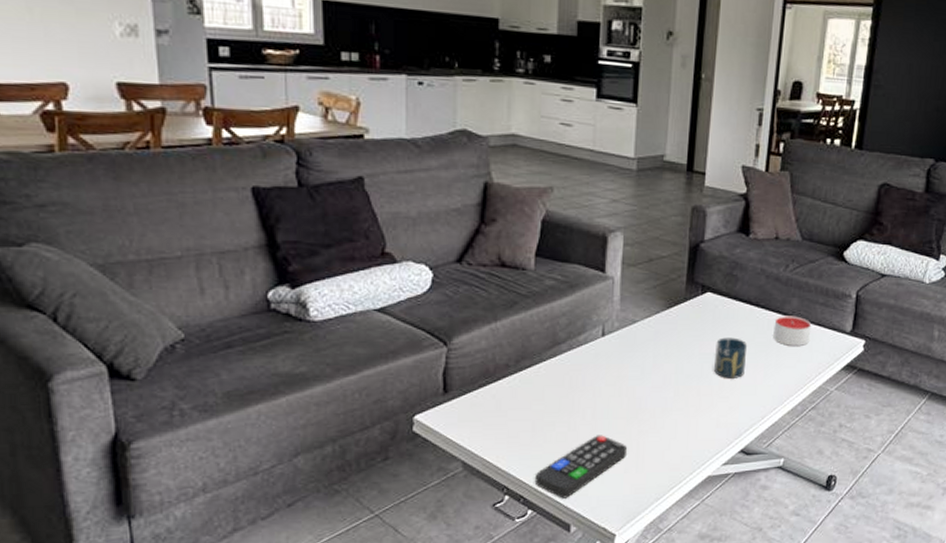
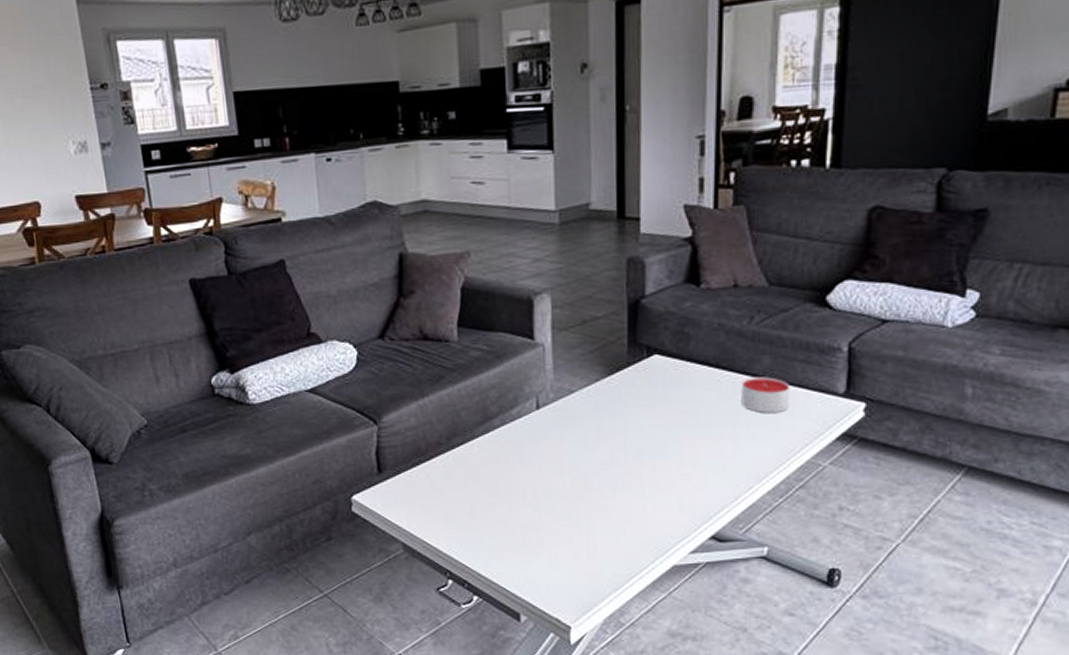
remote control: present [534,435,628,499] -> none [477,517,577,585]
cup: present [714,337,748,378] -> none [670,405,710,453]

